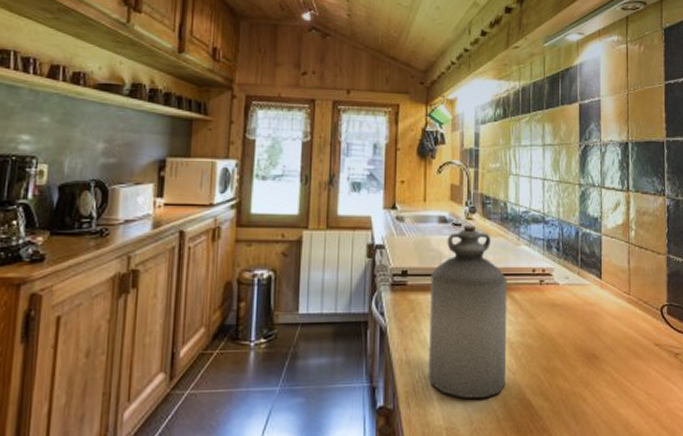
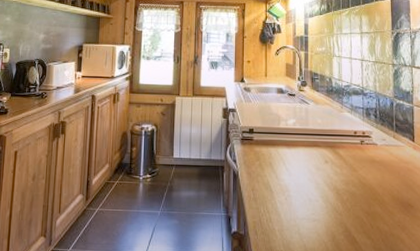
bottle: present [428,225,507,399] -> none [271,96,334,233]

